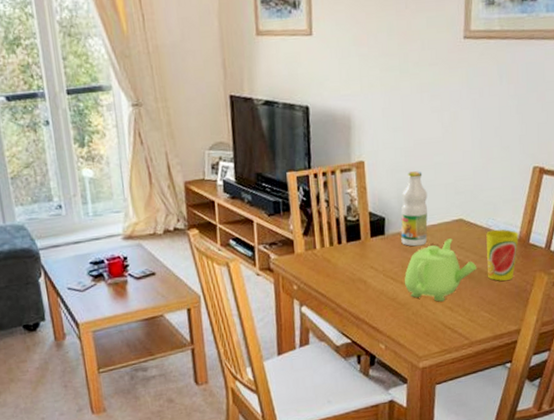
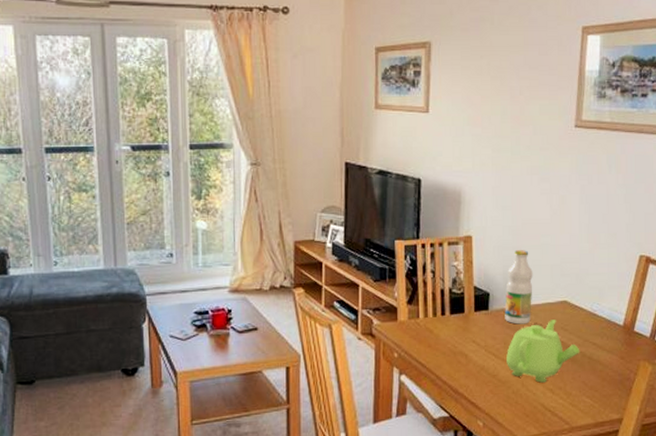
cup: present [486,229,519,281] -> none [590,314,624,367]

